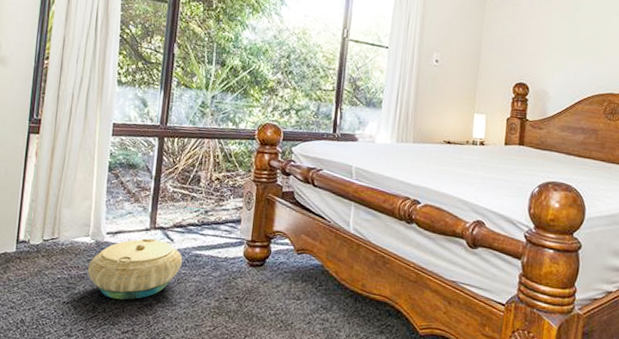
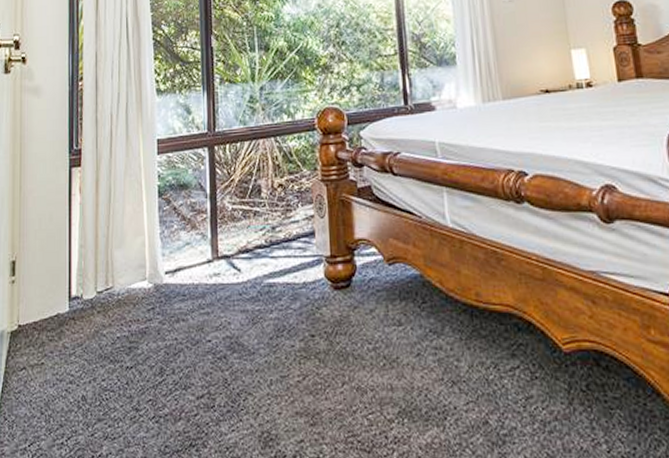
basket: present [88,238,183,300] -> none [149,272,255,356]

